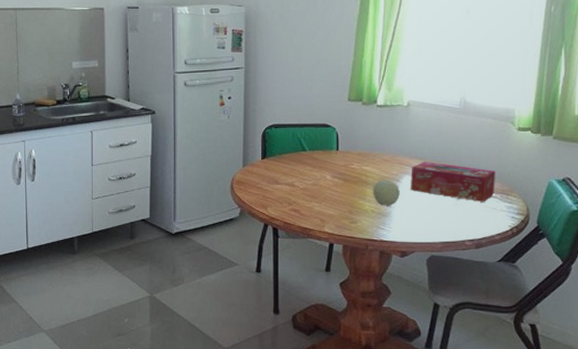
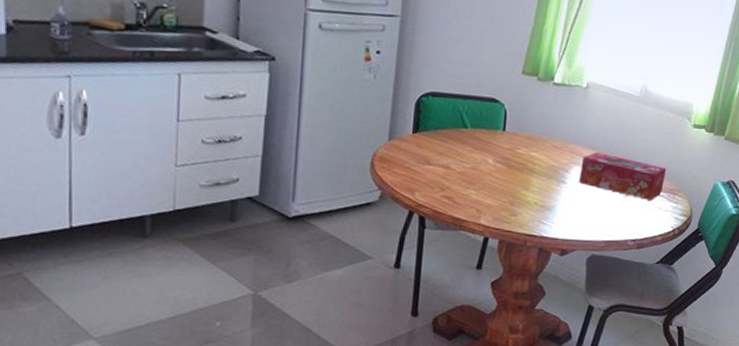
fruit: present [373,180,400,206] -> none [538,169,568,199]

